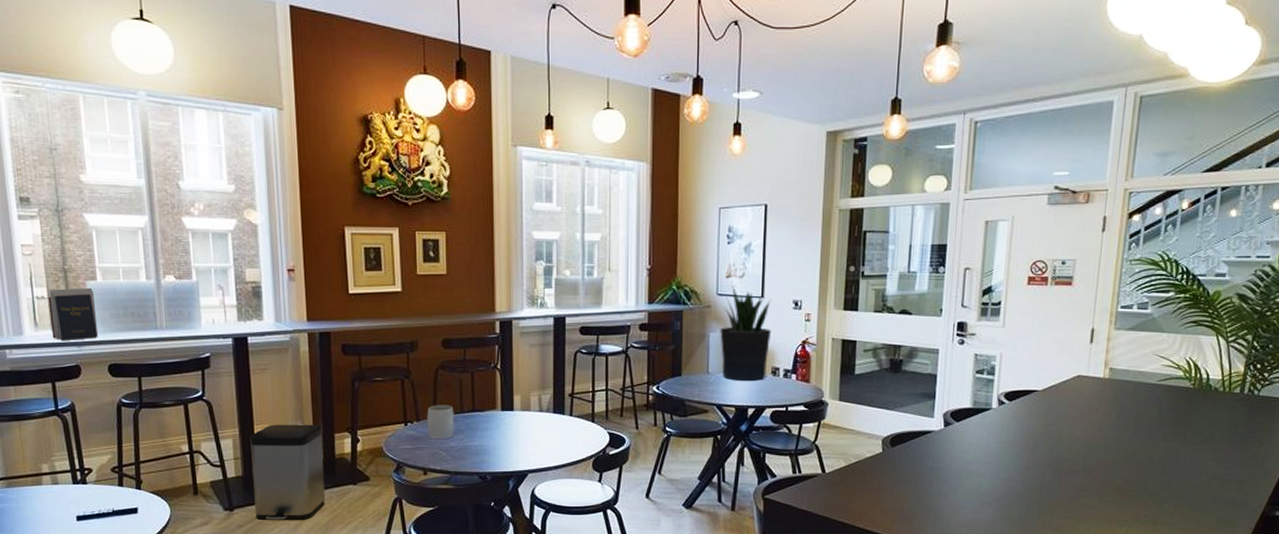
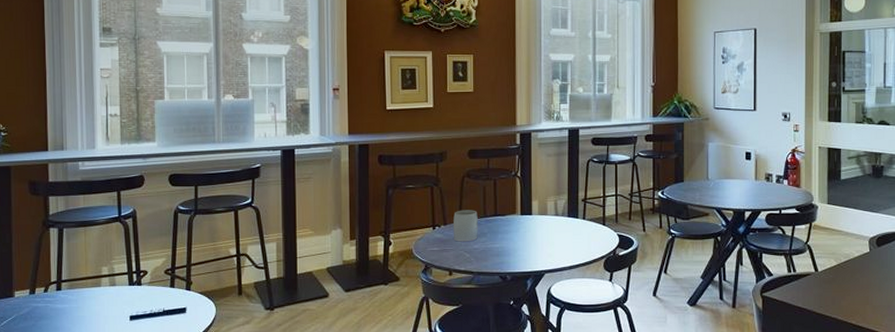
books: present [48,287,99,341] -> none [120,106,163,154]
pedal bin: present [250,424,325,521] -> none [292,228,359,320]
planter: present [720,286,772,381] -> none [718,100,764,186]

